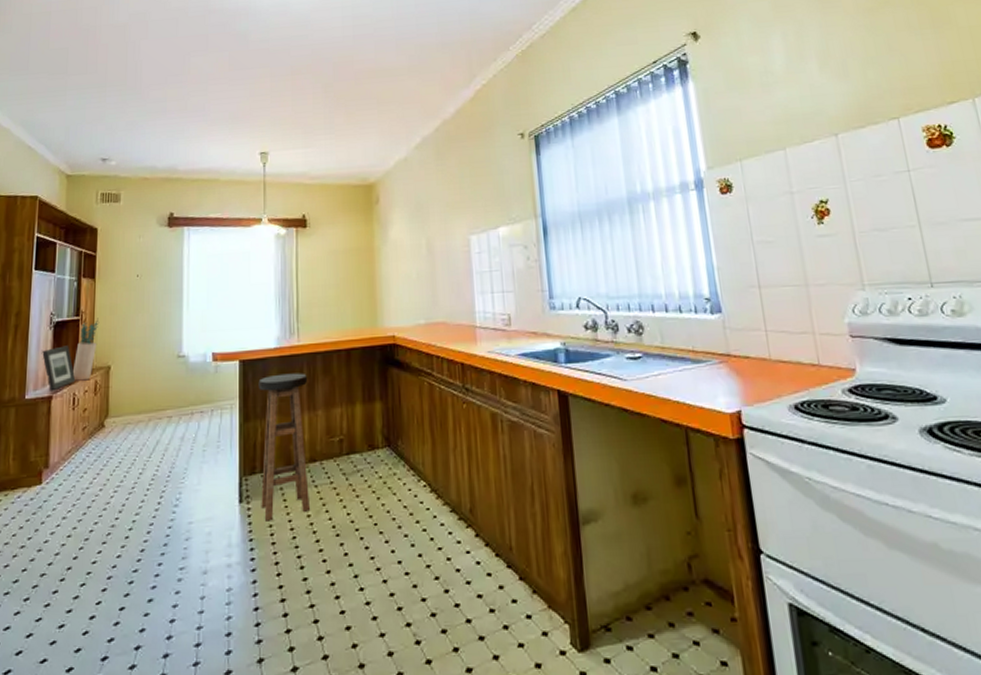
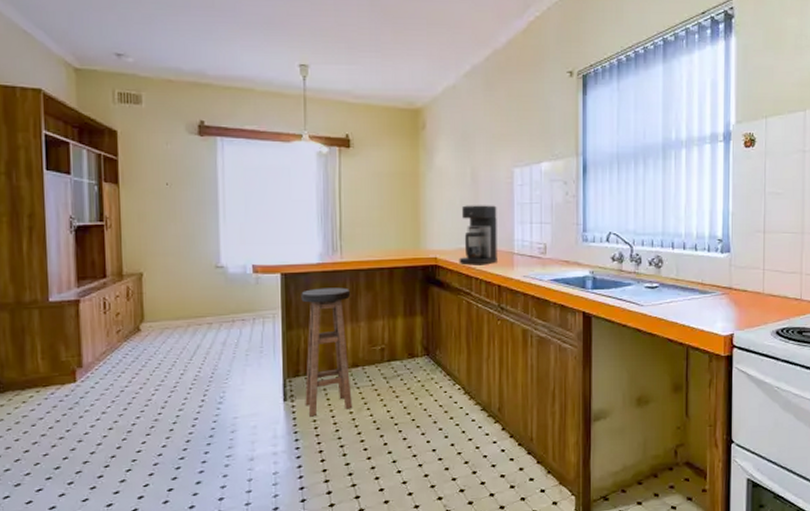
picture frame: present [42,345,76,391] -> none [64,250,105,295]
vase: present [72,318,100,381] -> none [100,224,127,286]
coffee maker: none [418,276,459,342] -> present [459,205,497,265]

